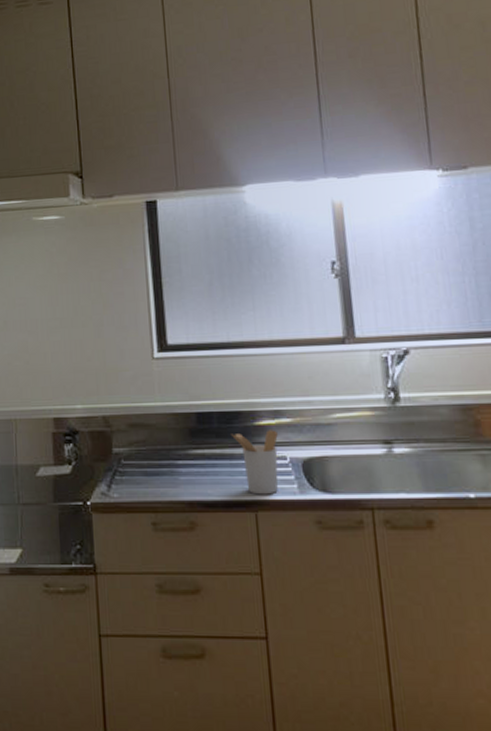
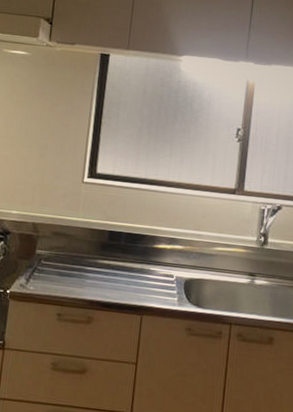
utensil holder: present [230,430,279,495] -> none [133,251,170,303]

